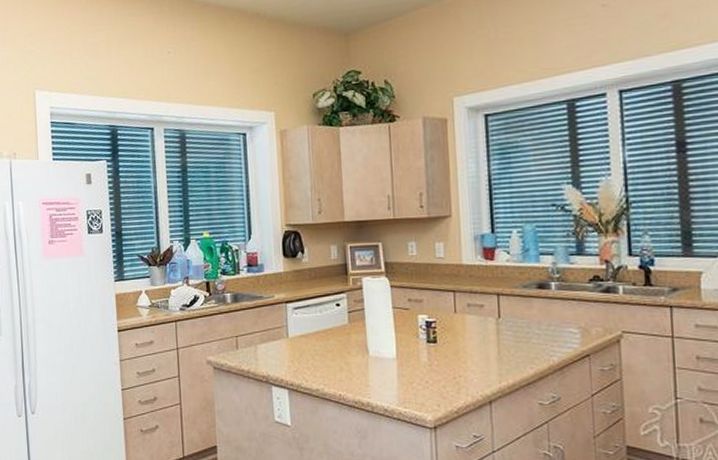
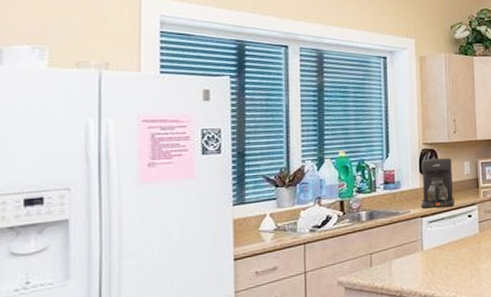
coffee maker: none [284,240,321,294] -> present [421,158,455,209]

